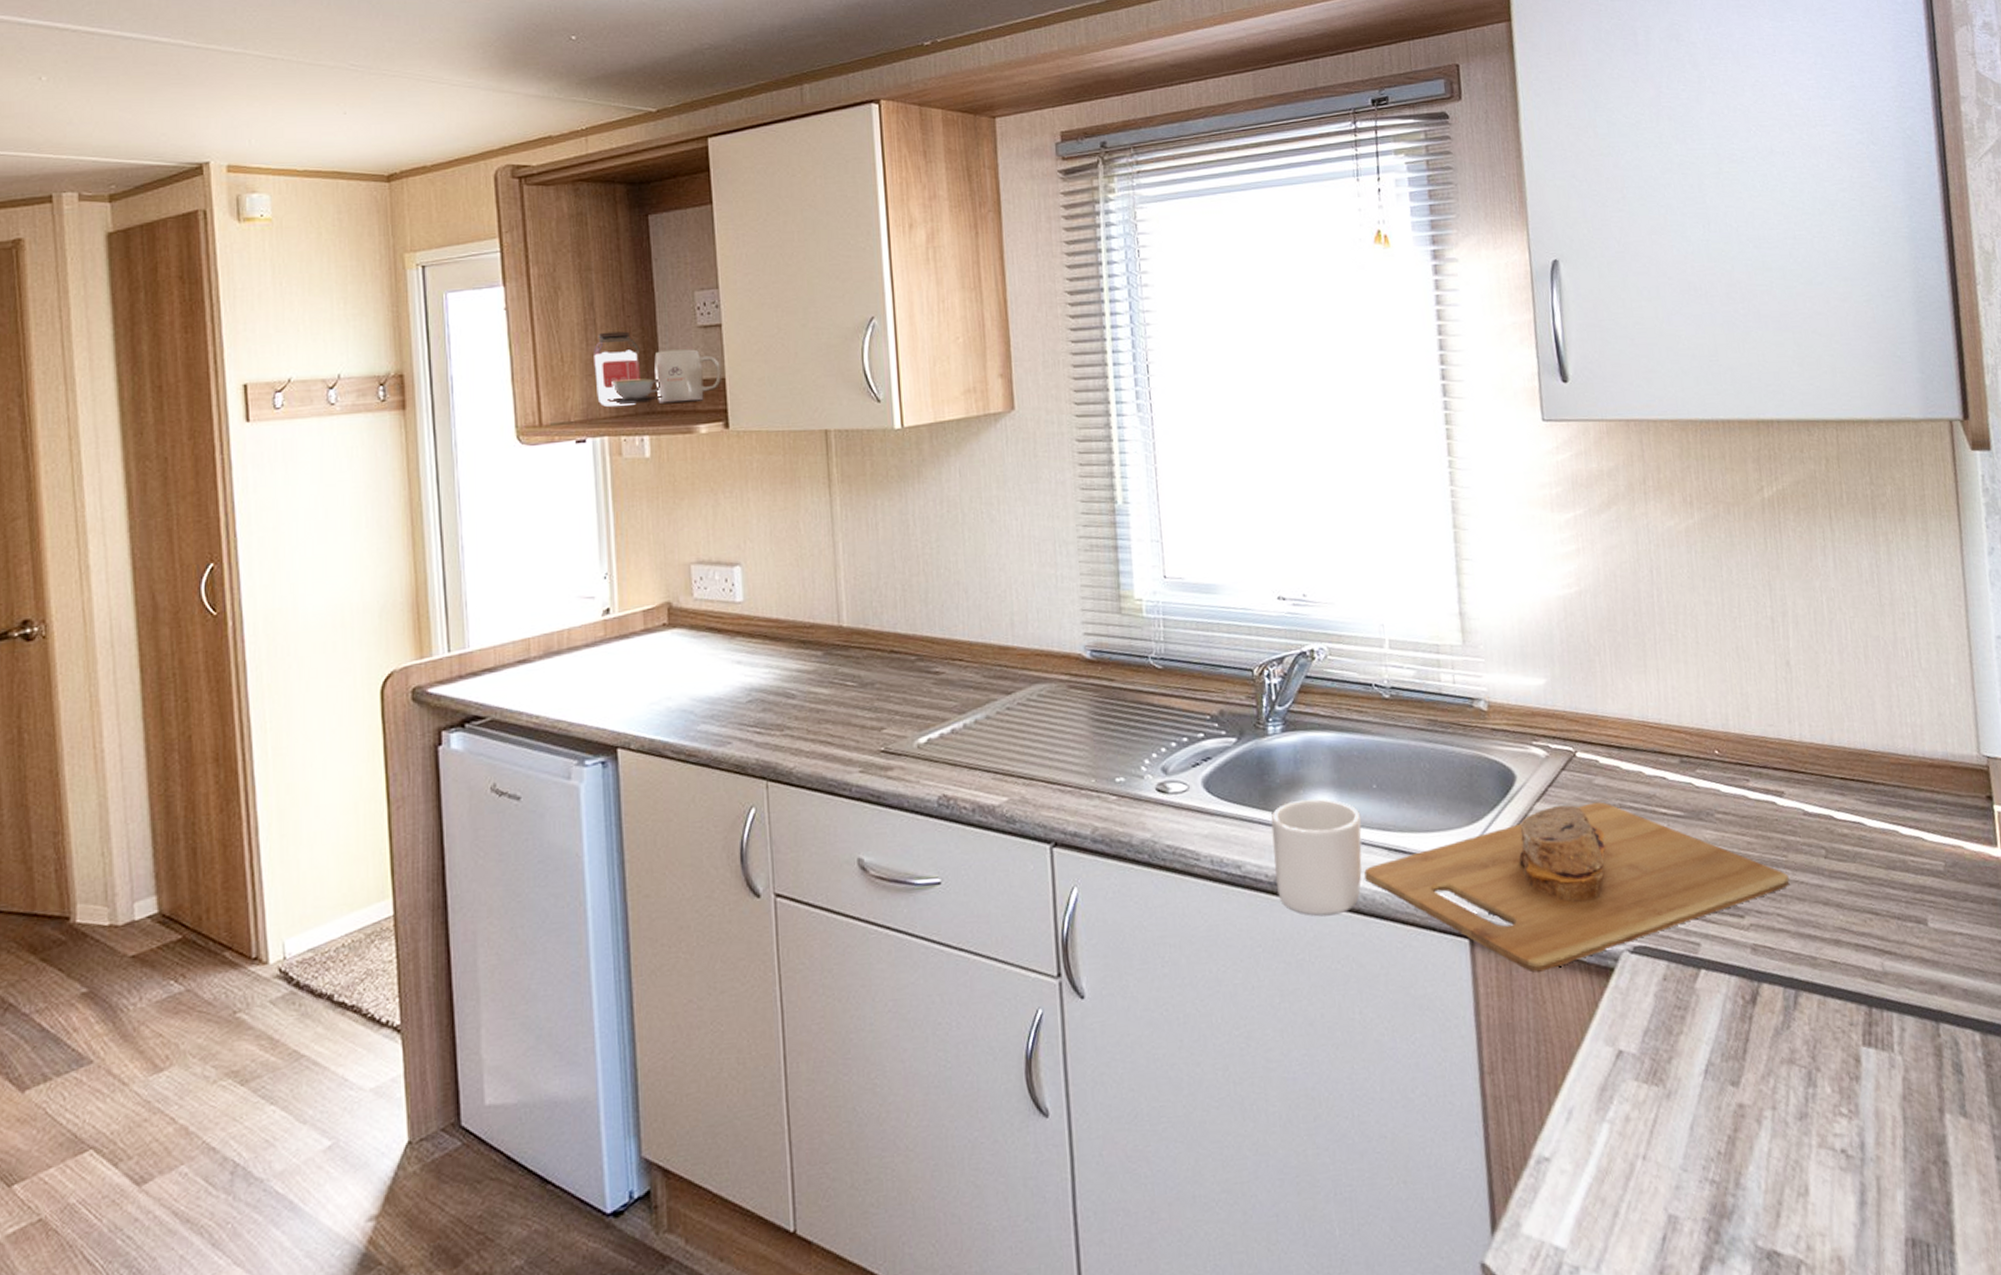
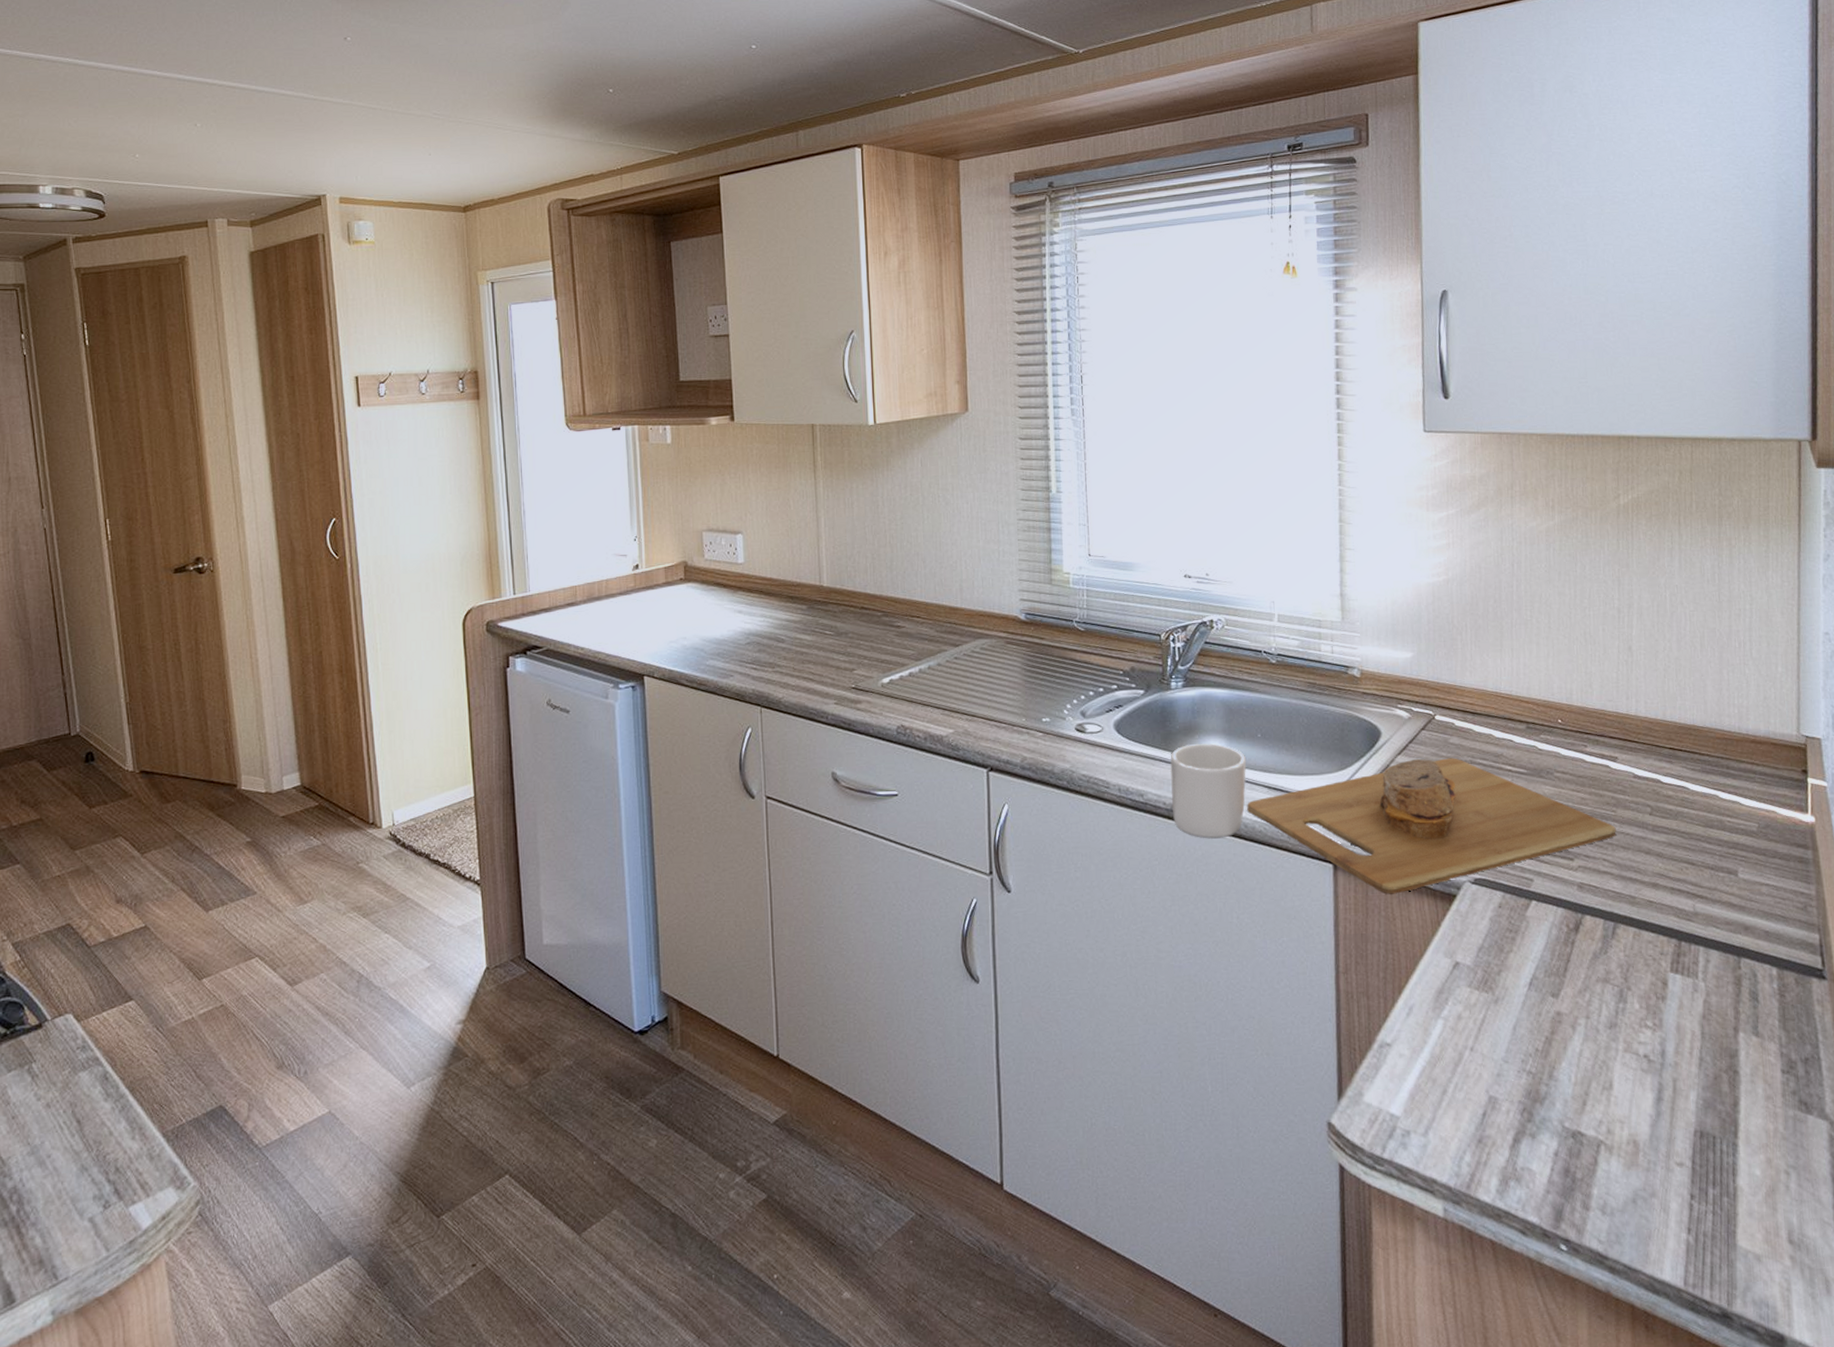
jar: present [592,331,640,407] -> none [625,339,664,401]
teacup: present [606,378,663,404] -> none [636,378,682,399]
mug: present [654,349,722,405] -> none [675,355,729,400]

